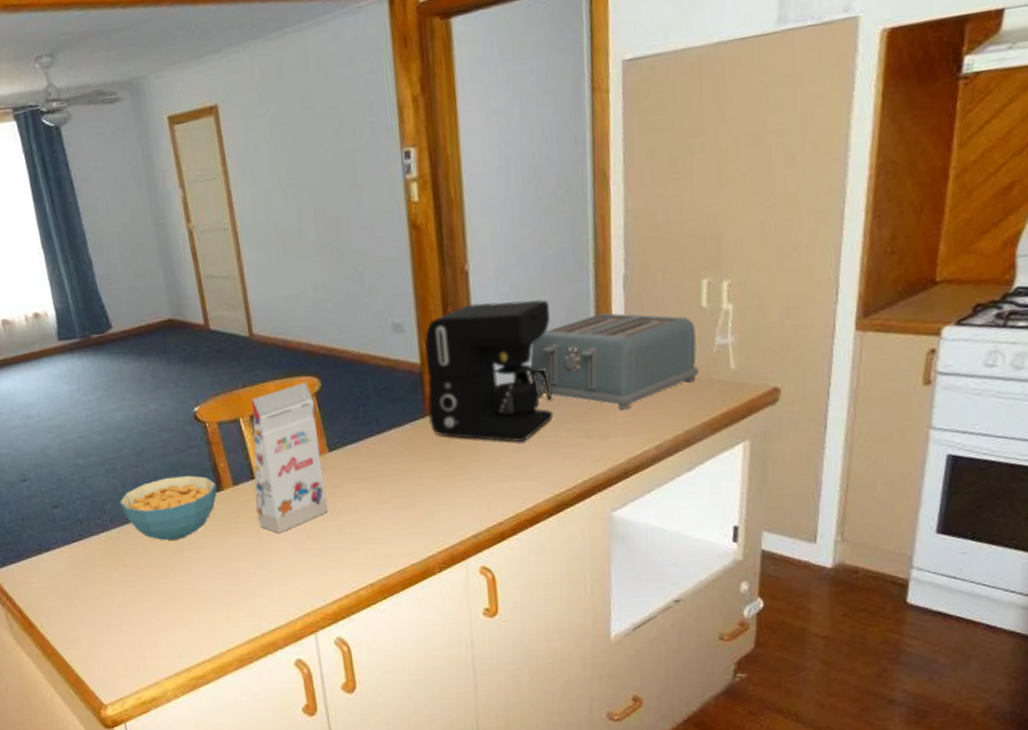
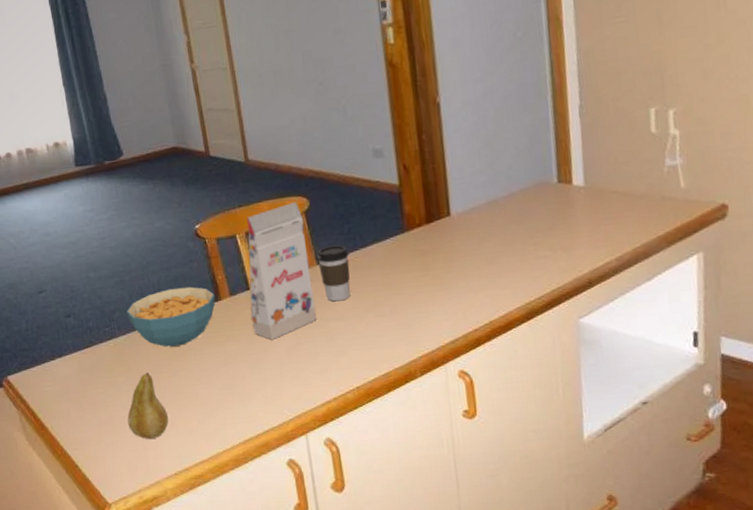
fruit: none [122,568,168,638] -> present [127,372,169,439]
coffee cup: none [328,430,365,492] -> present [316,245,350,302]
coffee maker: present [424,299,554,442] -> none [402,127,522,255]
toaster: present [530,313,699,410] -> none [498,138,652,226]

